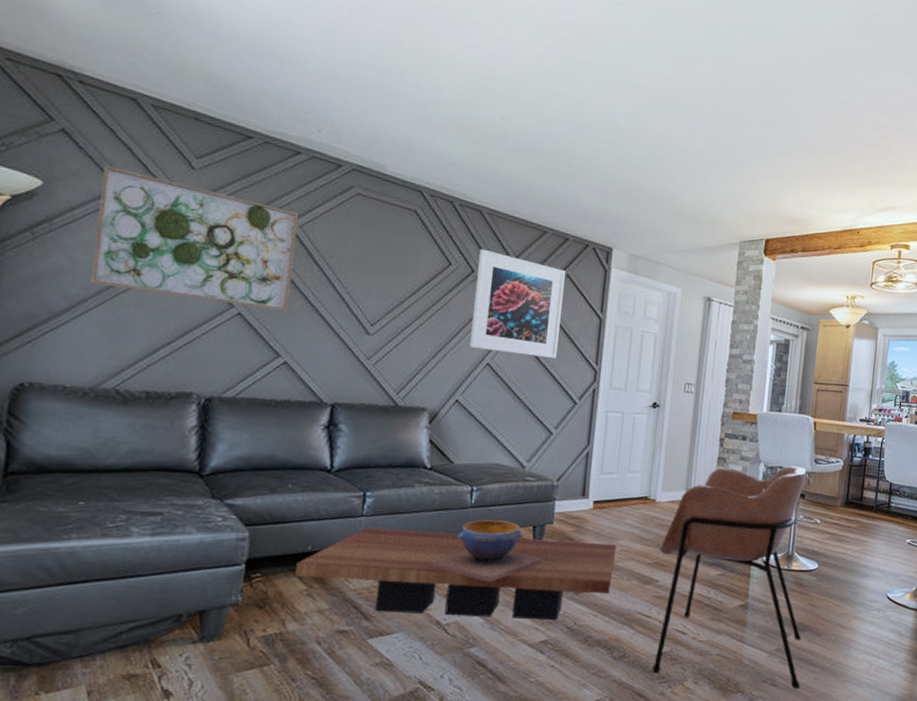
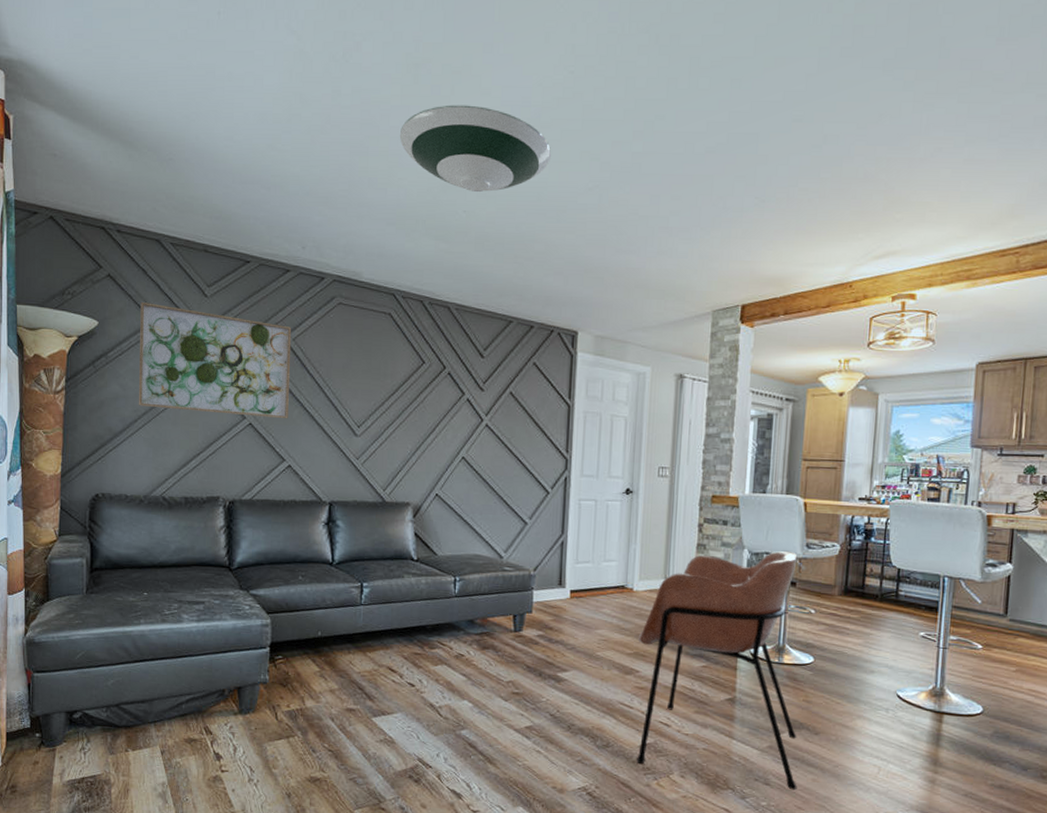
coffee table: present [295,527,617,621] -> none [310,615,596,708]
decorative bowl: present [428,519,542,582] -> none [420,608,524,668]
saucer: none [437,11,594,104] -> present [399,105,551,193]
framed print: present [469,248,566,358] -> none [445,344,533,448]

